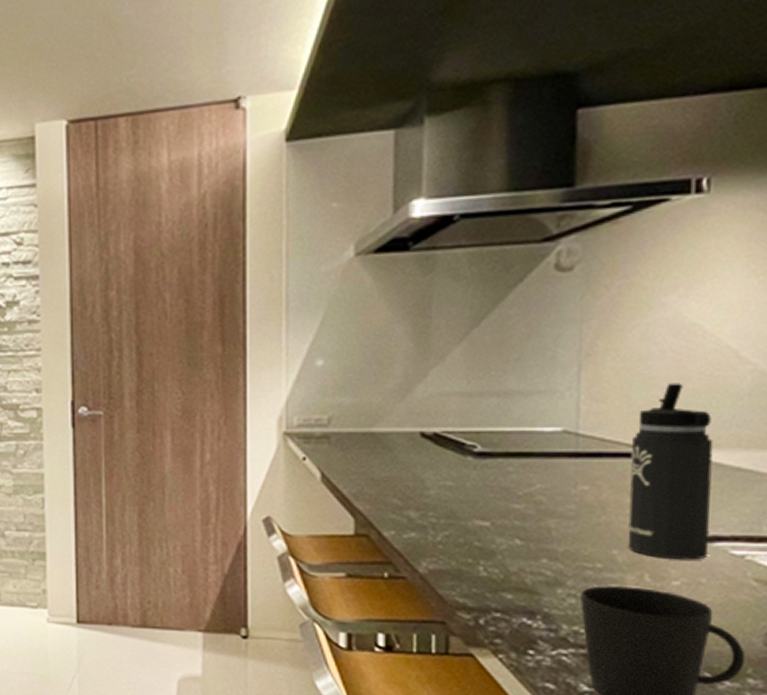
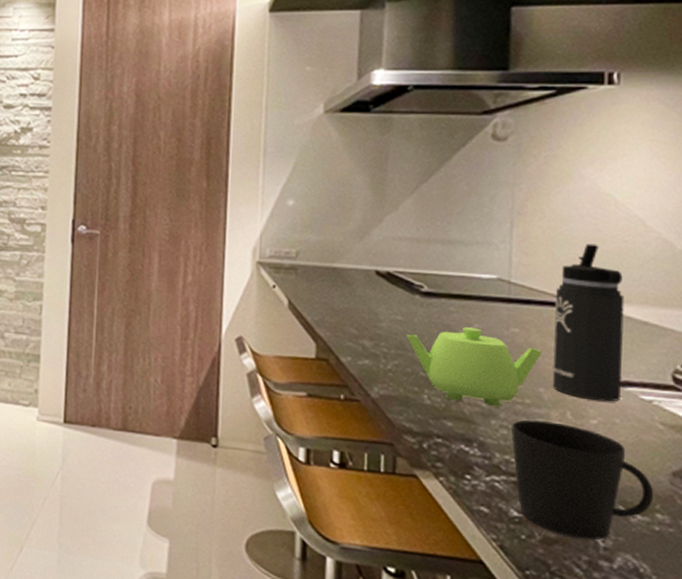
teapot: none [459,488,616,574] -> present [407,327,543,407]

